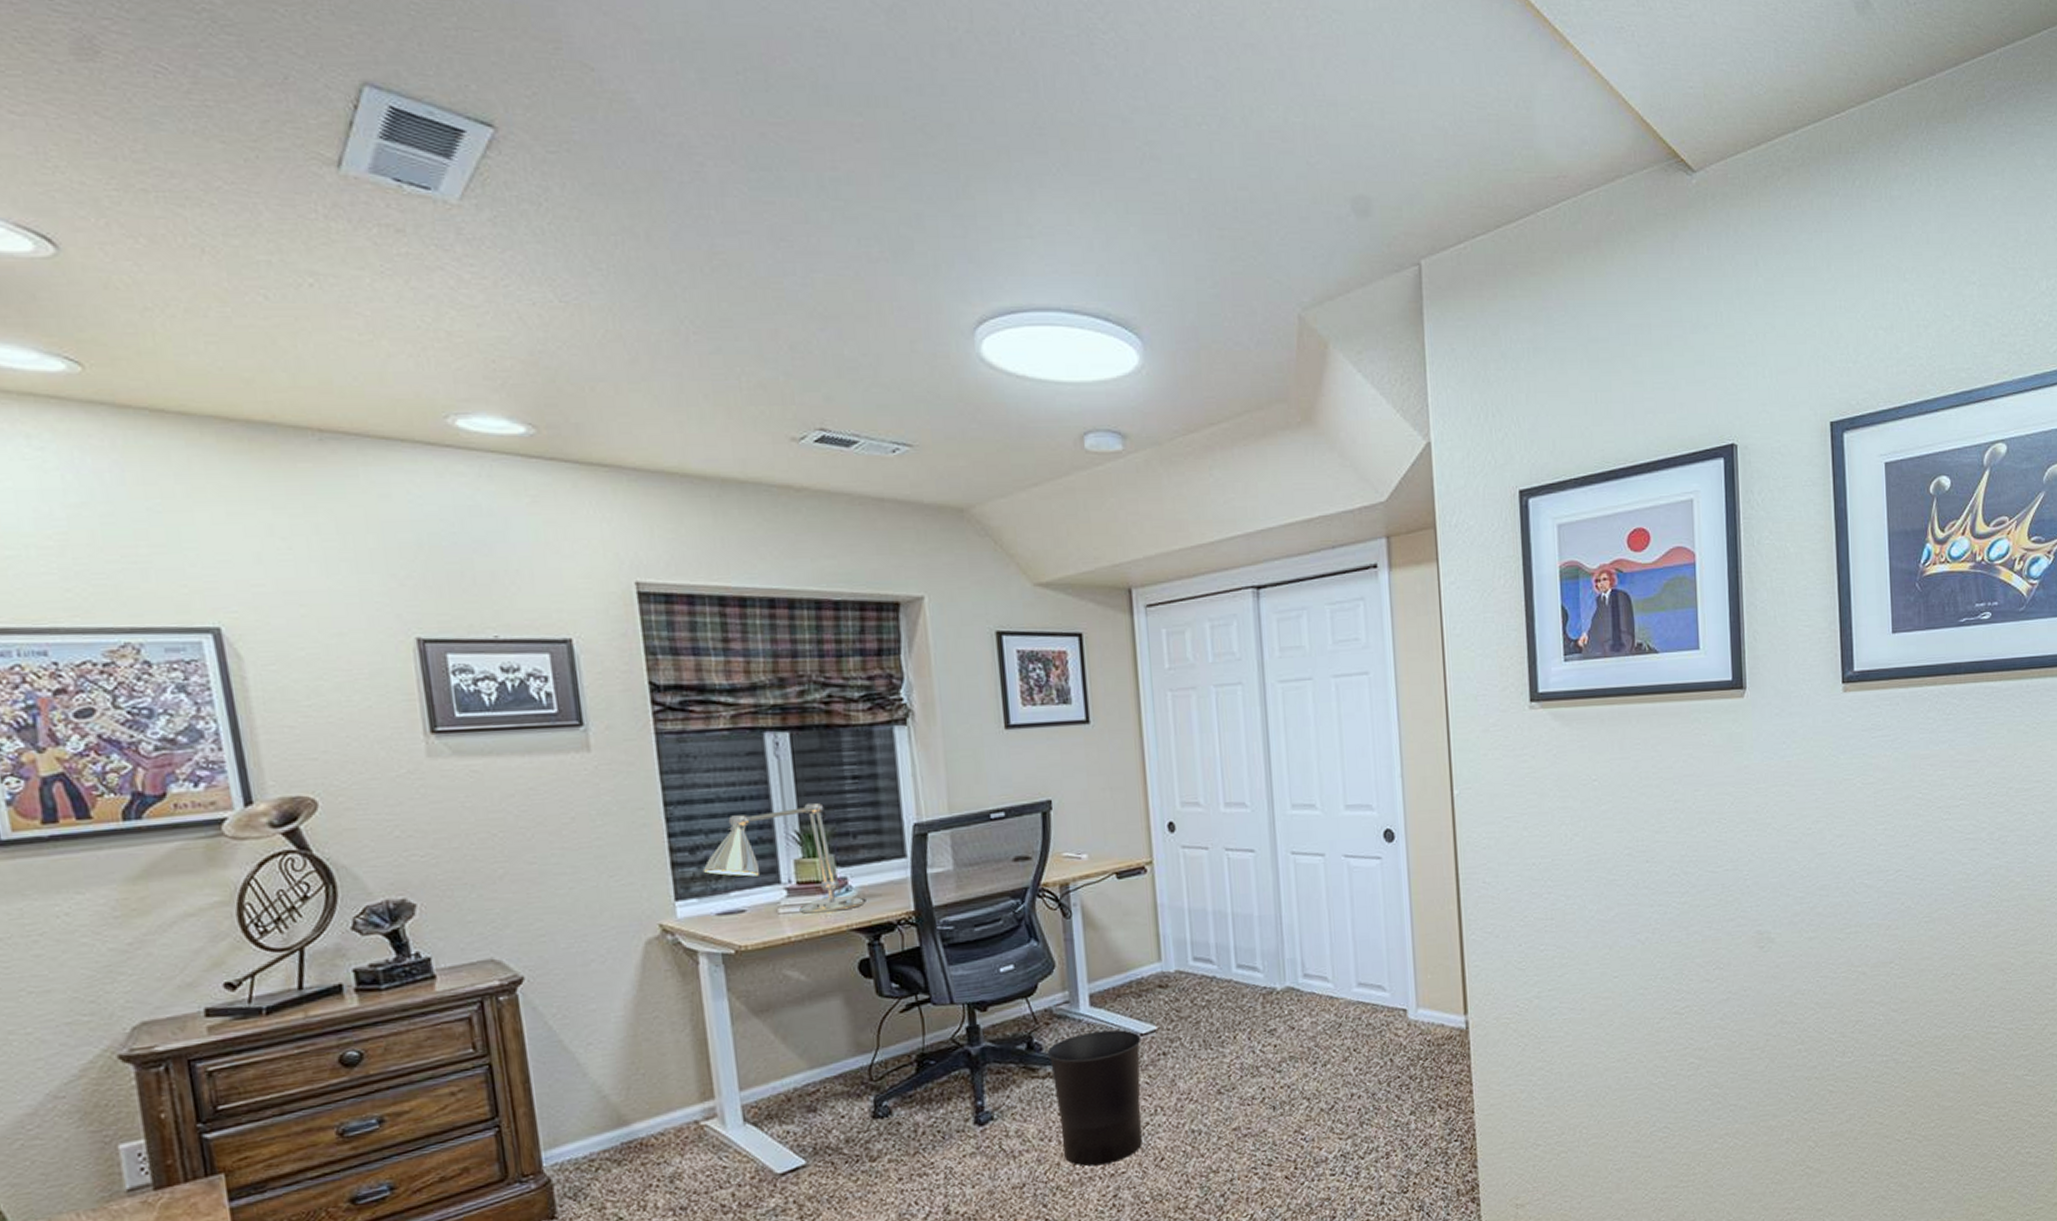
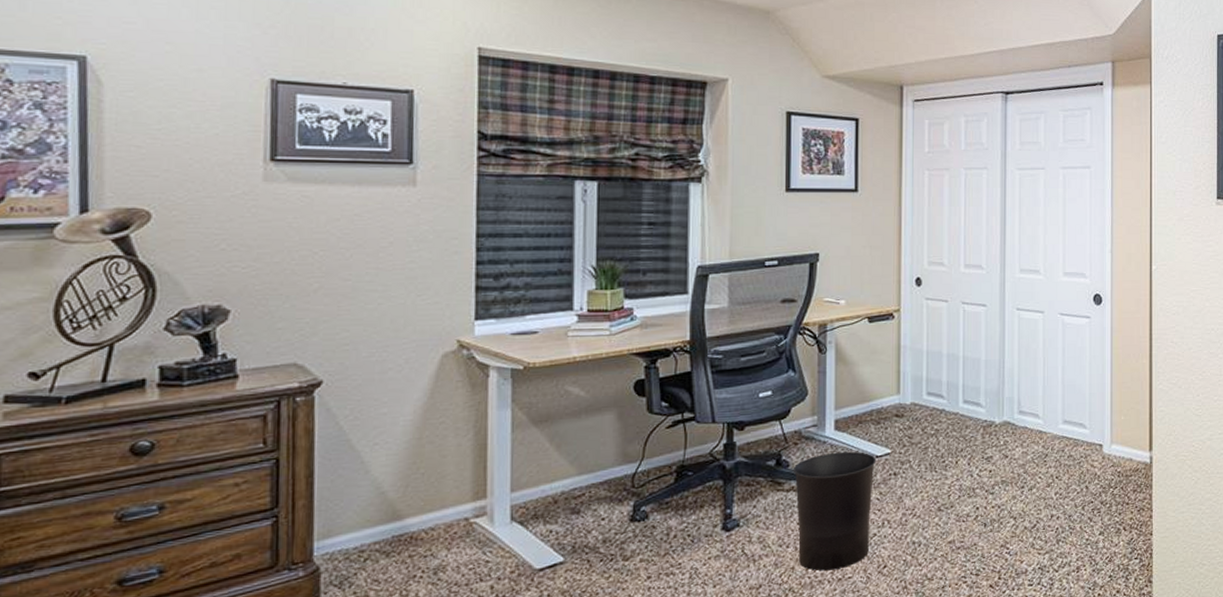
desk lamp: present [702,803,866,914] -> none [504,244,648,339]

